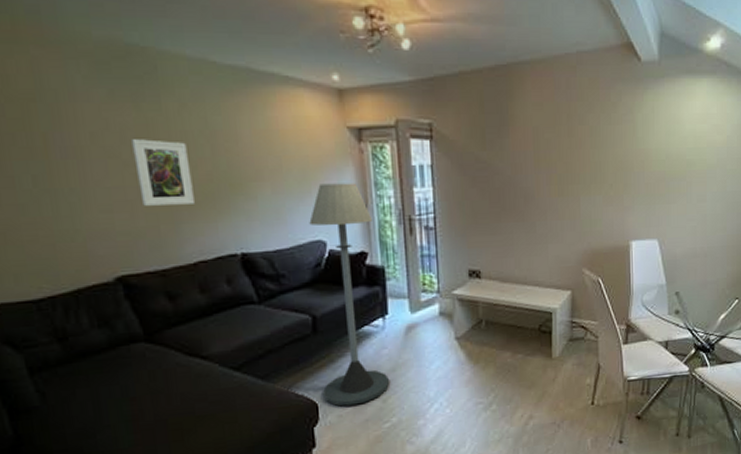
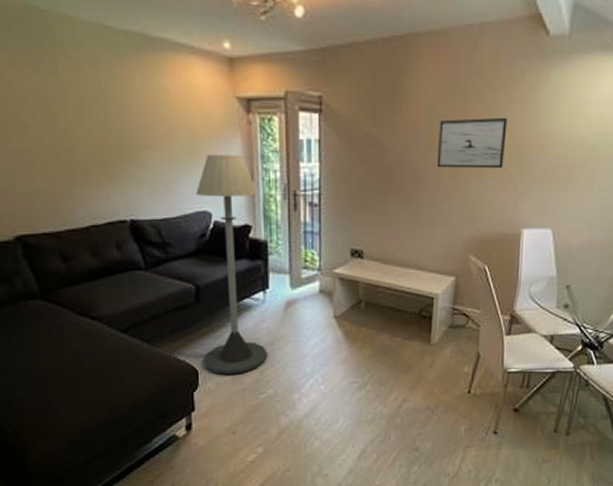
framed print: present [132,139,194,206] -> none [31,103,88,169]
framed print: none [546,137,609,187] -> present [437,117,508,169]

